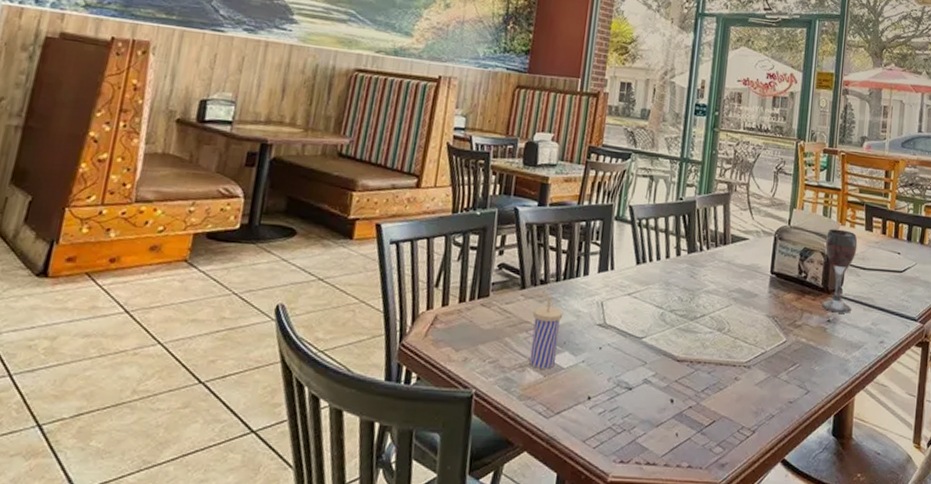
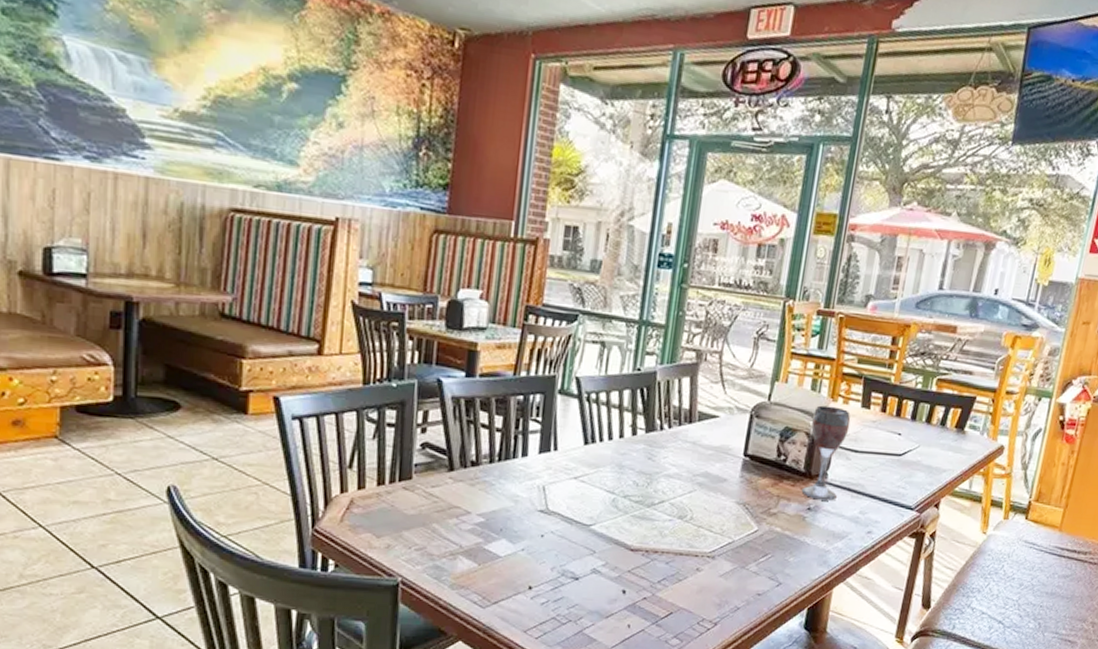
beverage cup: present [529,293,563,369] -> none [461,475,499,557]

